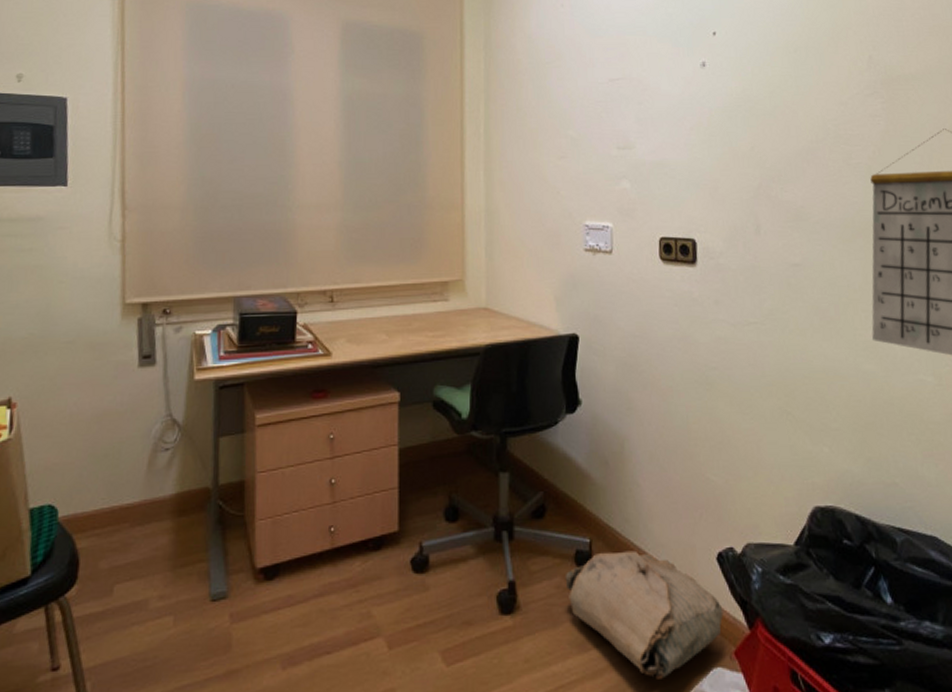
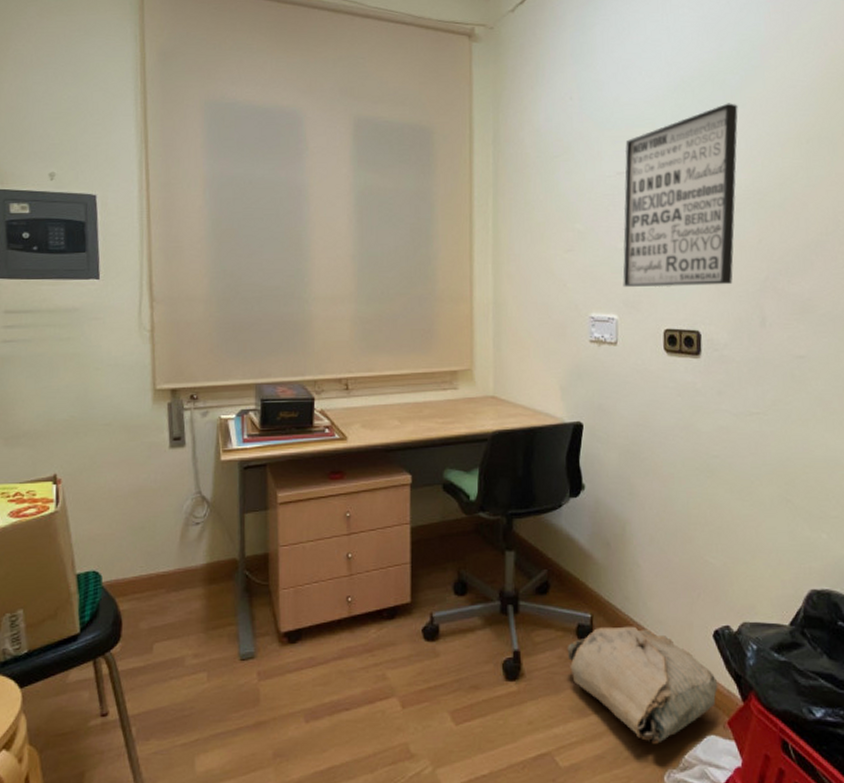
wall art: none [616,12,727,195] -> present [623,103,738,288]

